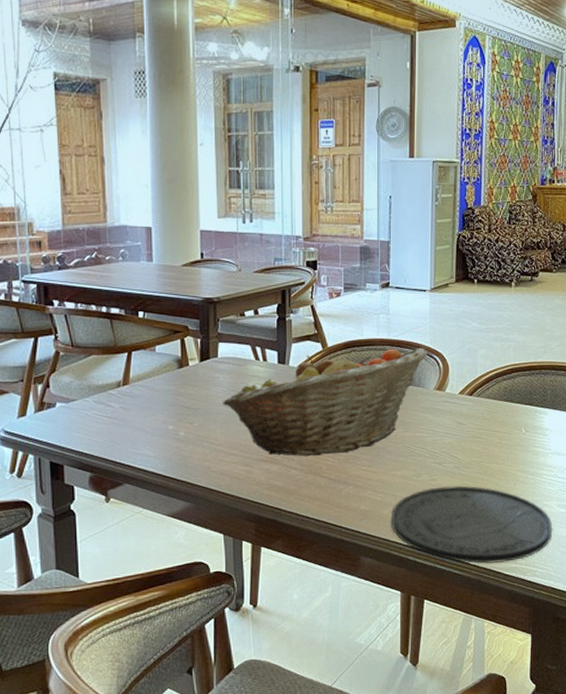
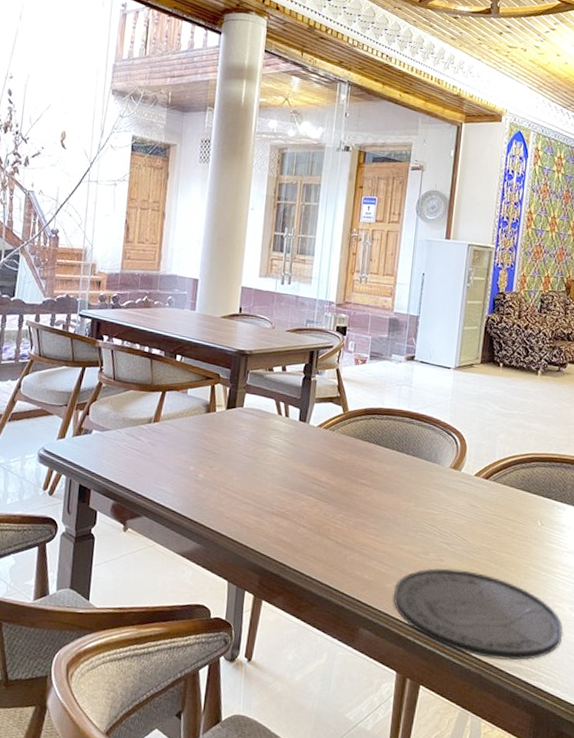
fruit basket: present [223,347,428,457] -> none [242,416,447,519]

